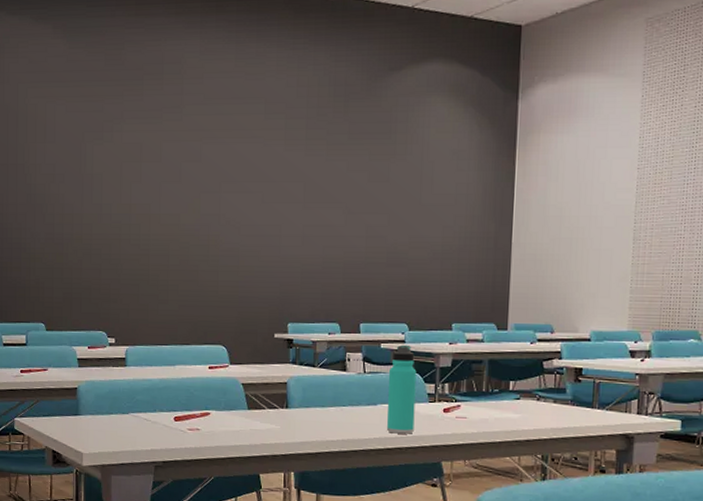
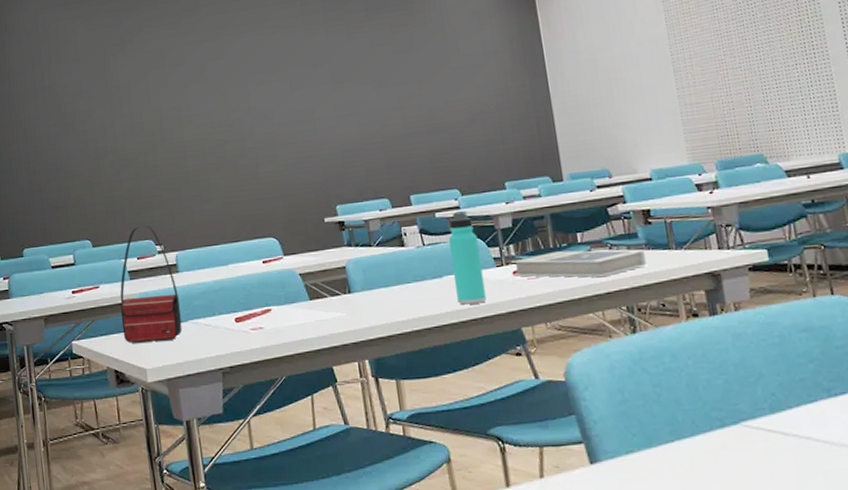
shoulder bag: none [65,316,123,429] -> present [120,225,182,343]
hardback book: none [442,394,569,425] -> present [510,249,647,278]

